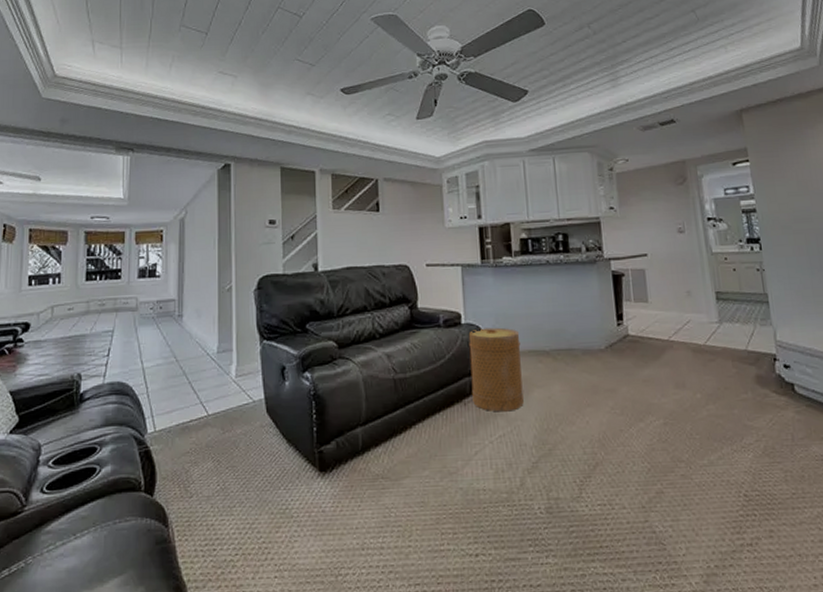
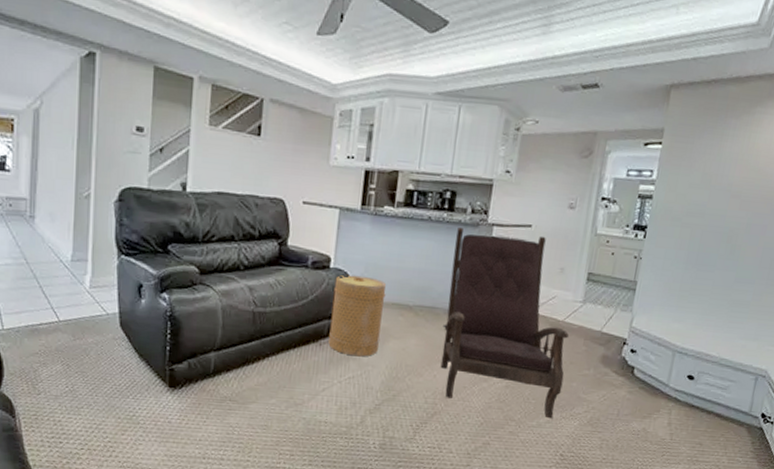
armchair: none [576,262,725,454] -> present [440,226,569,419]

